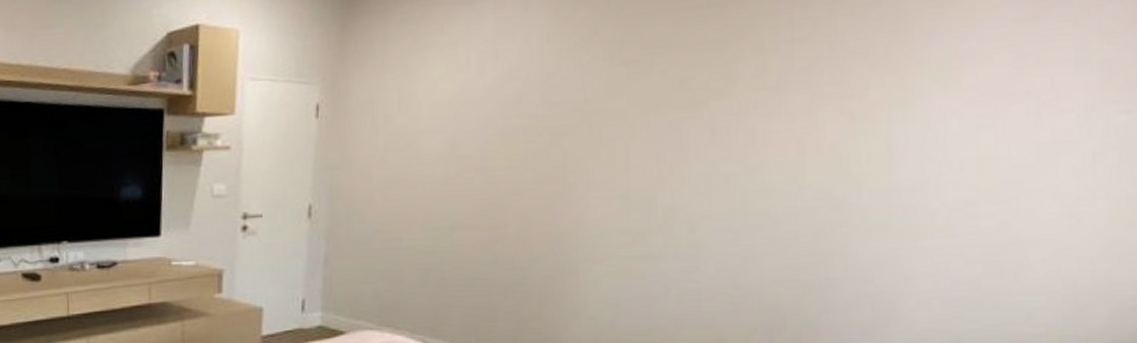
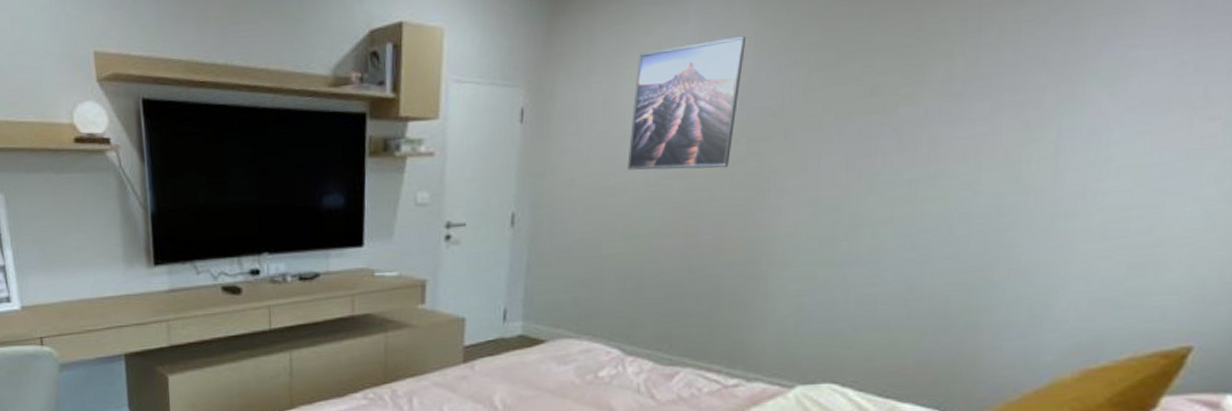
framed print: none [426,33,544,164] -> present [627,35,747,170]

